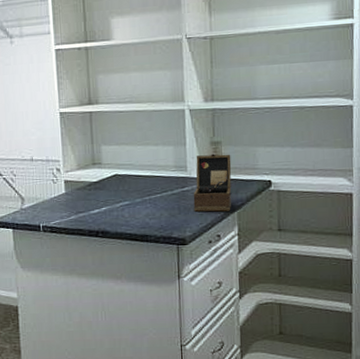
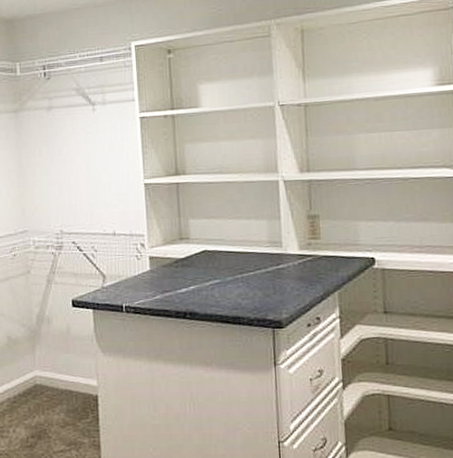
wooden box: present [193,153,232,212] -> none [289,228,332,292]

